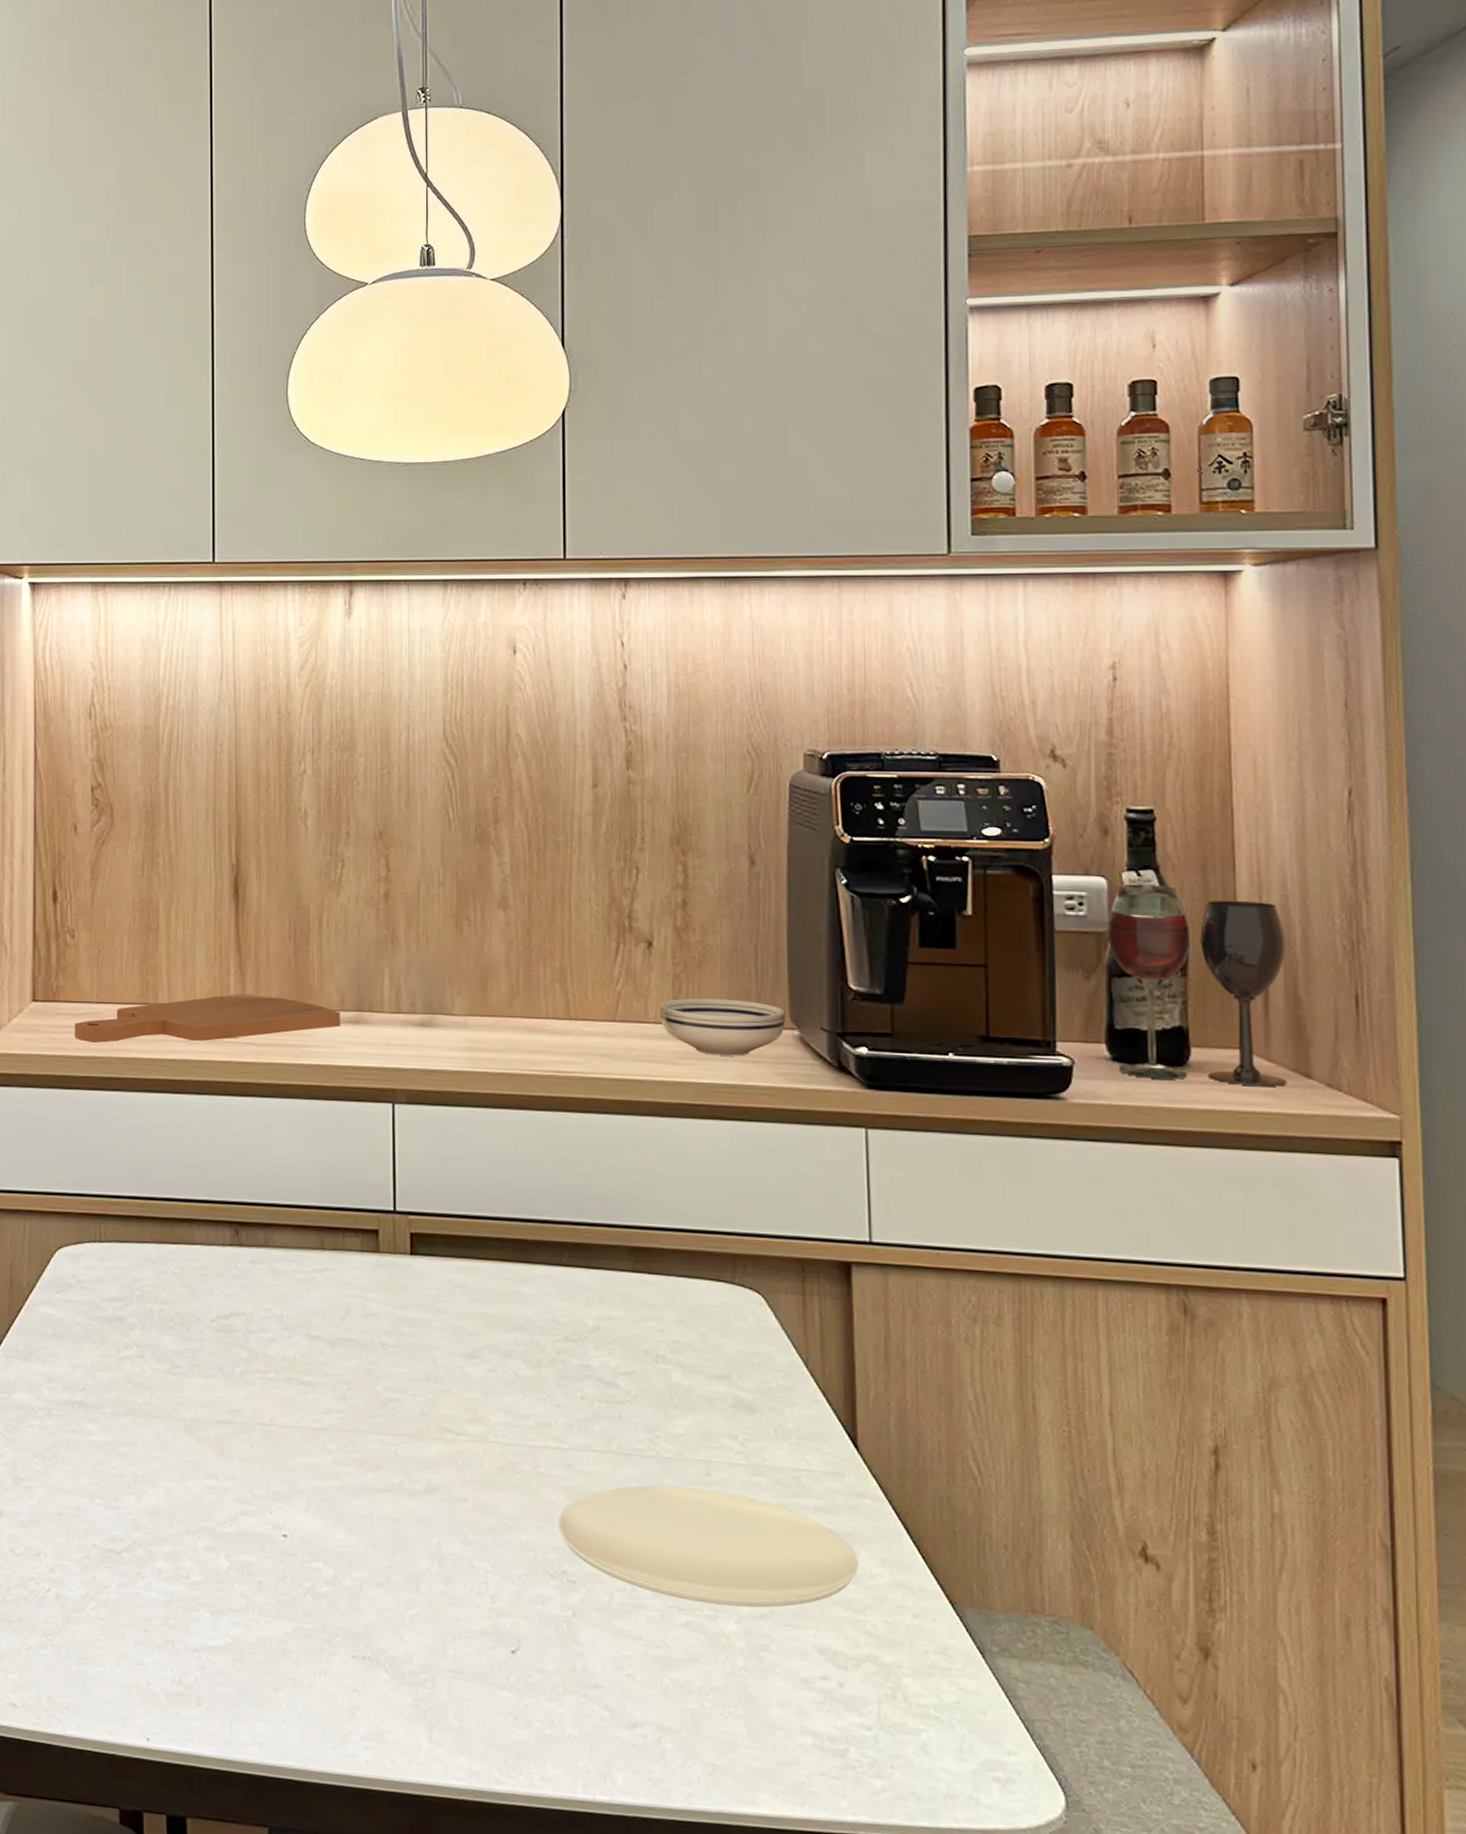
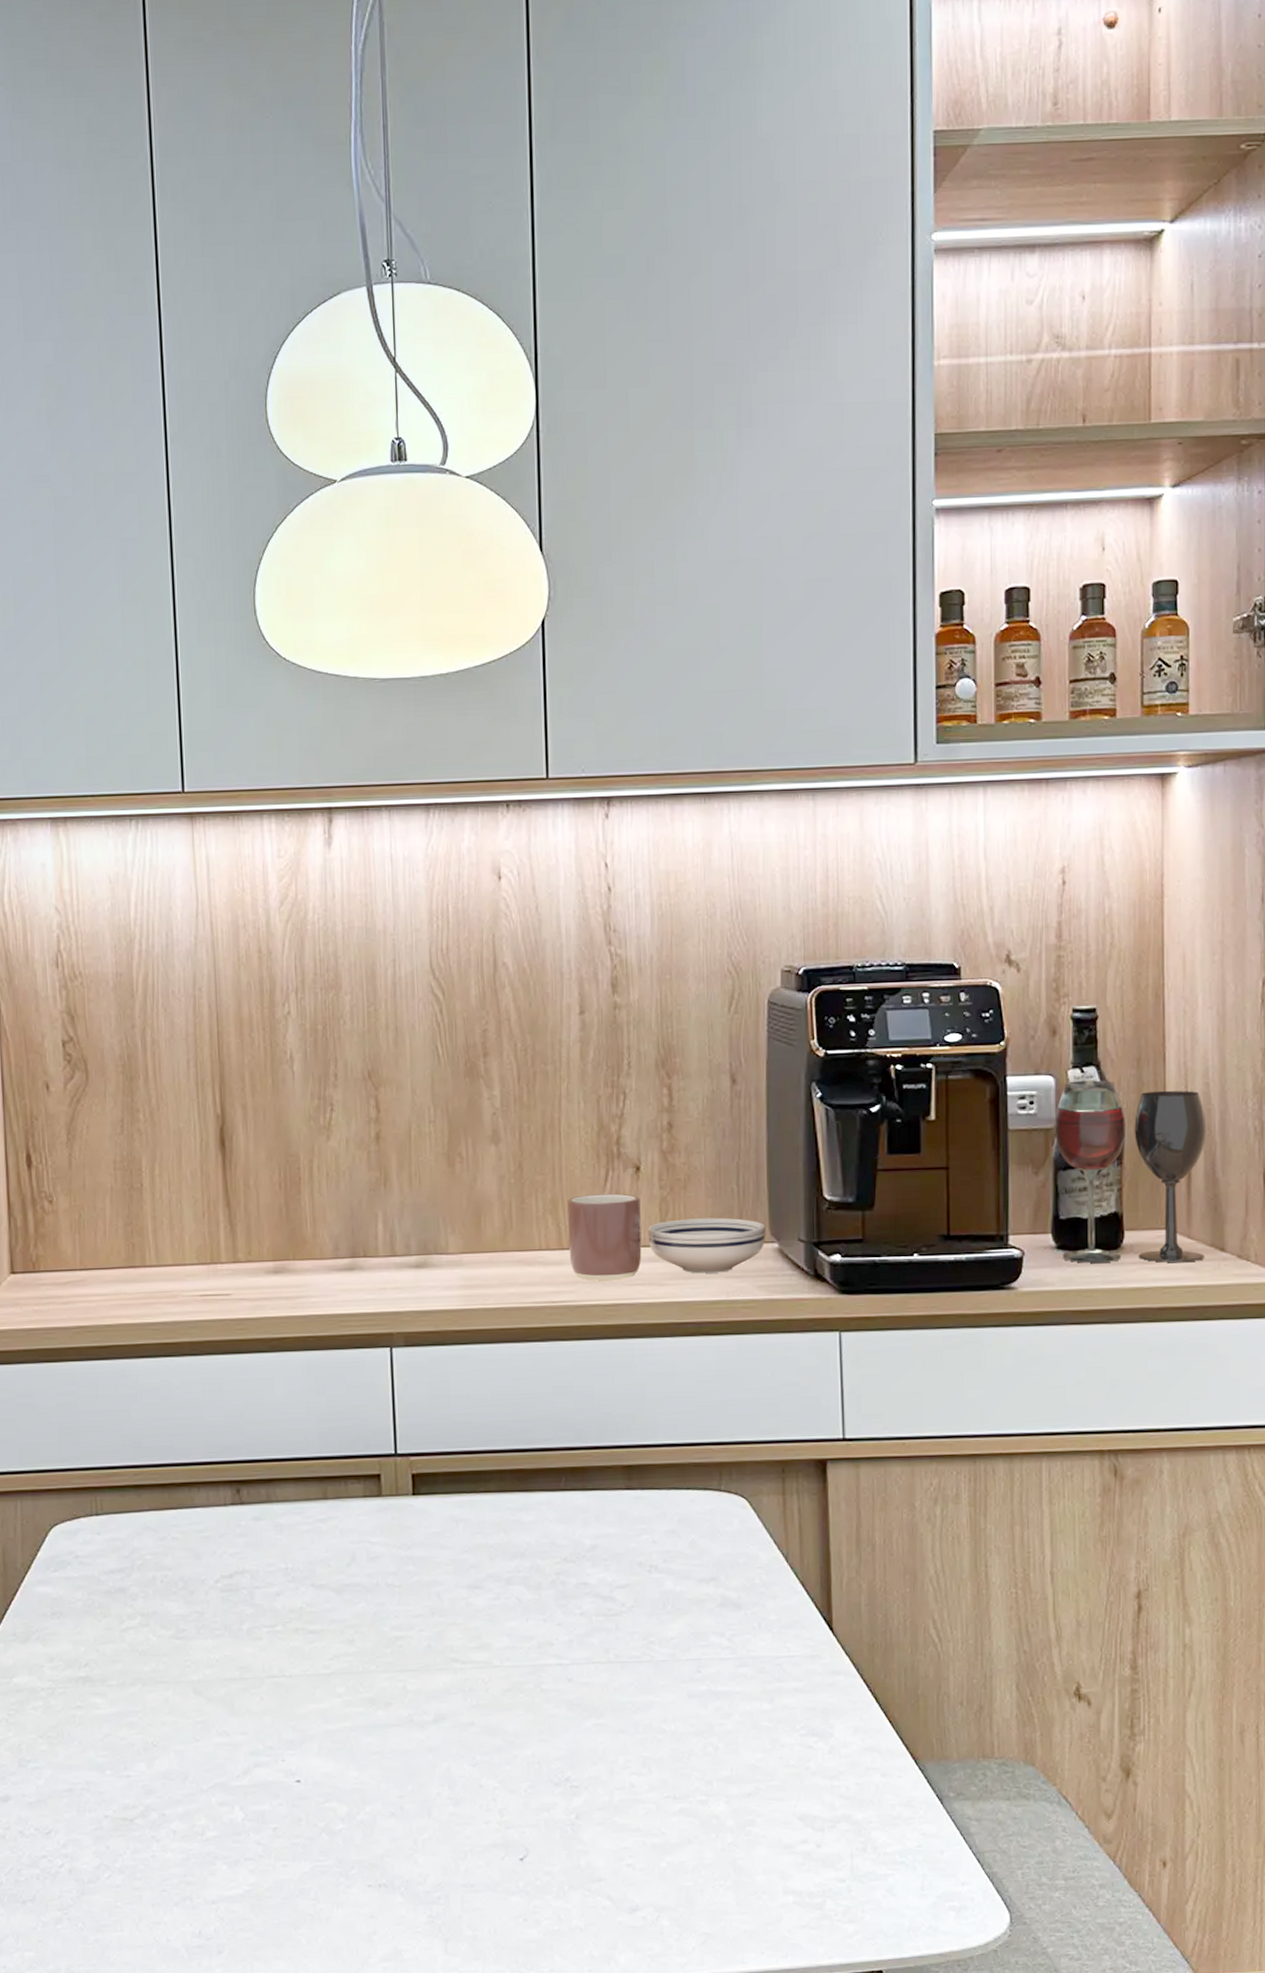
cutting board: present [75,993,340,1043] -> none [58,1248,335,1312]
plate: present [557,1485,858,1608] -> none [560,1685,833,1790]
mug: none [575,966,653,1055] -> present [566,1193,642,1281]

